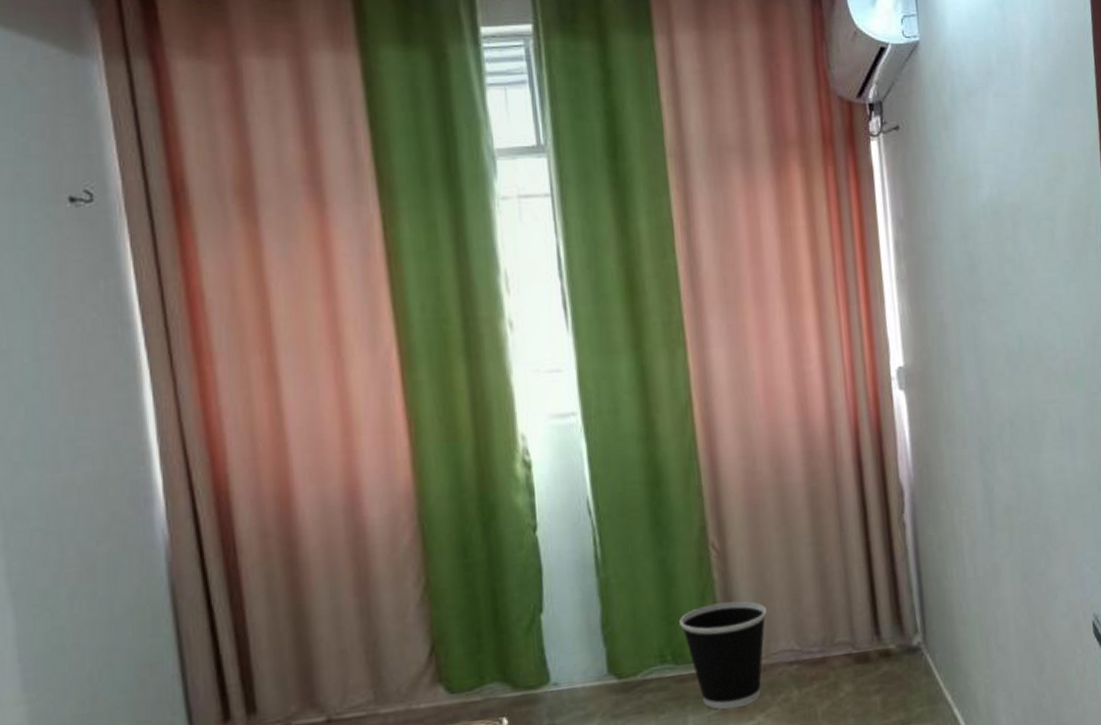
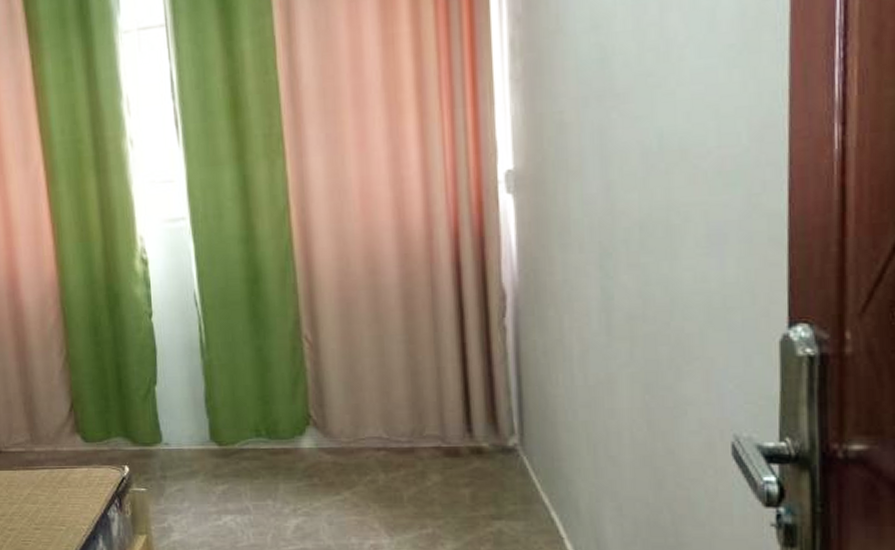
wastebasket: present [679,601,767,710] -> none [273,389,356,483]

